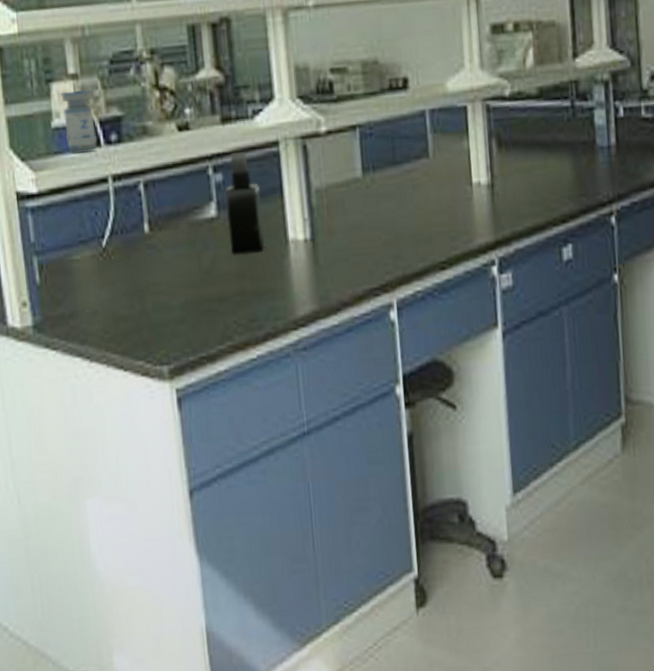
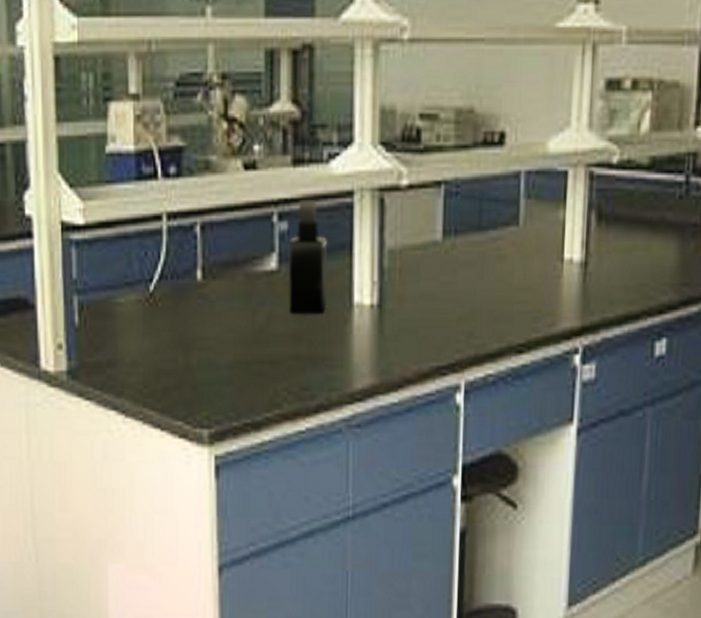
medicine: present [60,89,98,154] -> none [119,113,154,184]

